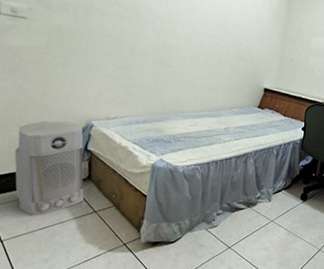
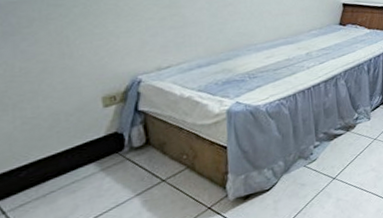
air purifier: present [14,120,84,216] -> none [32,82,145,208]

